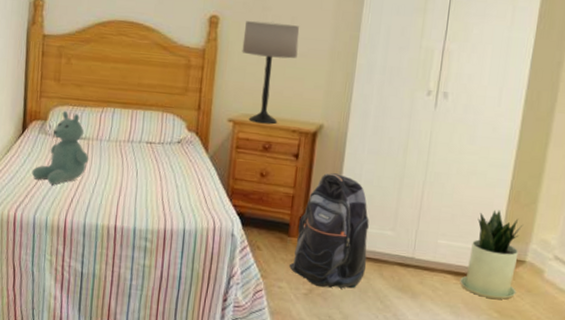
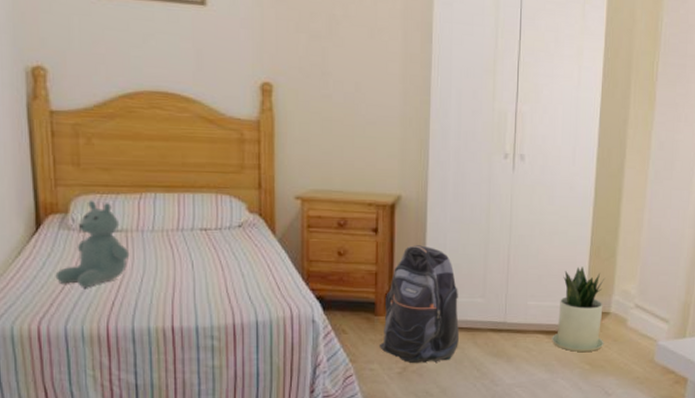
table lamp: present [242,20,300,125] -> none [303,87,366,199]

